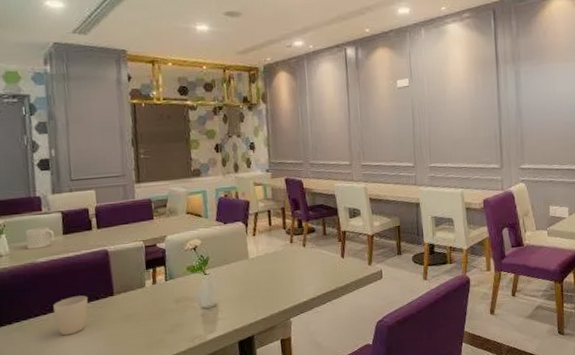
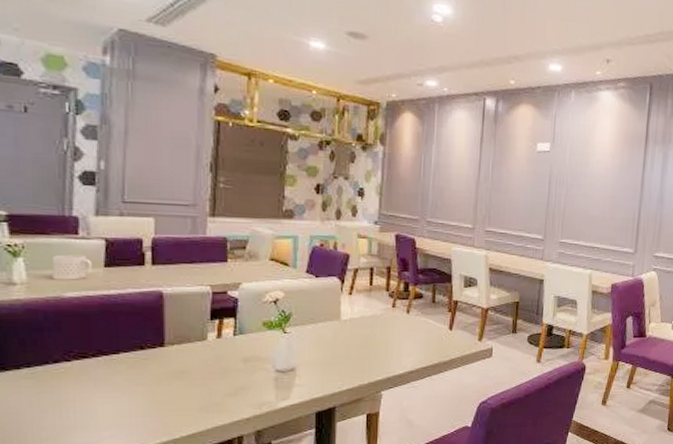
cup: present [53,295,89,336] -> none [81,343,130,389]

